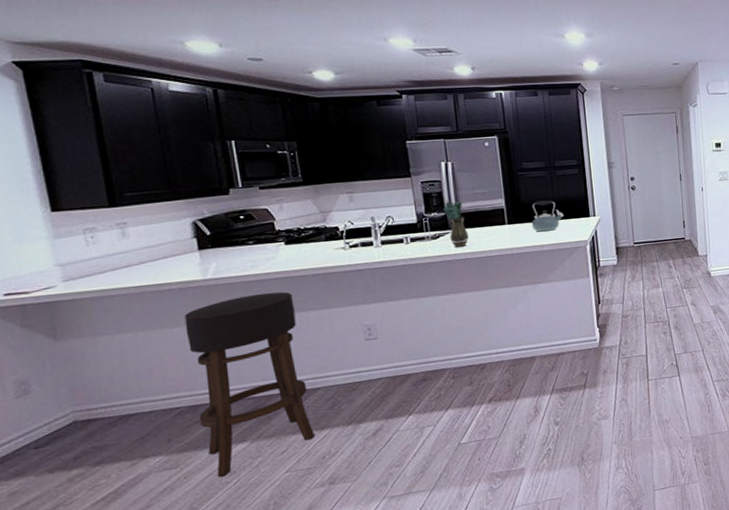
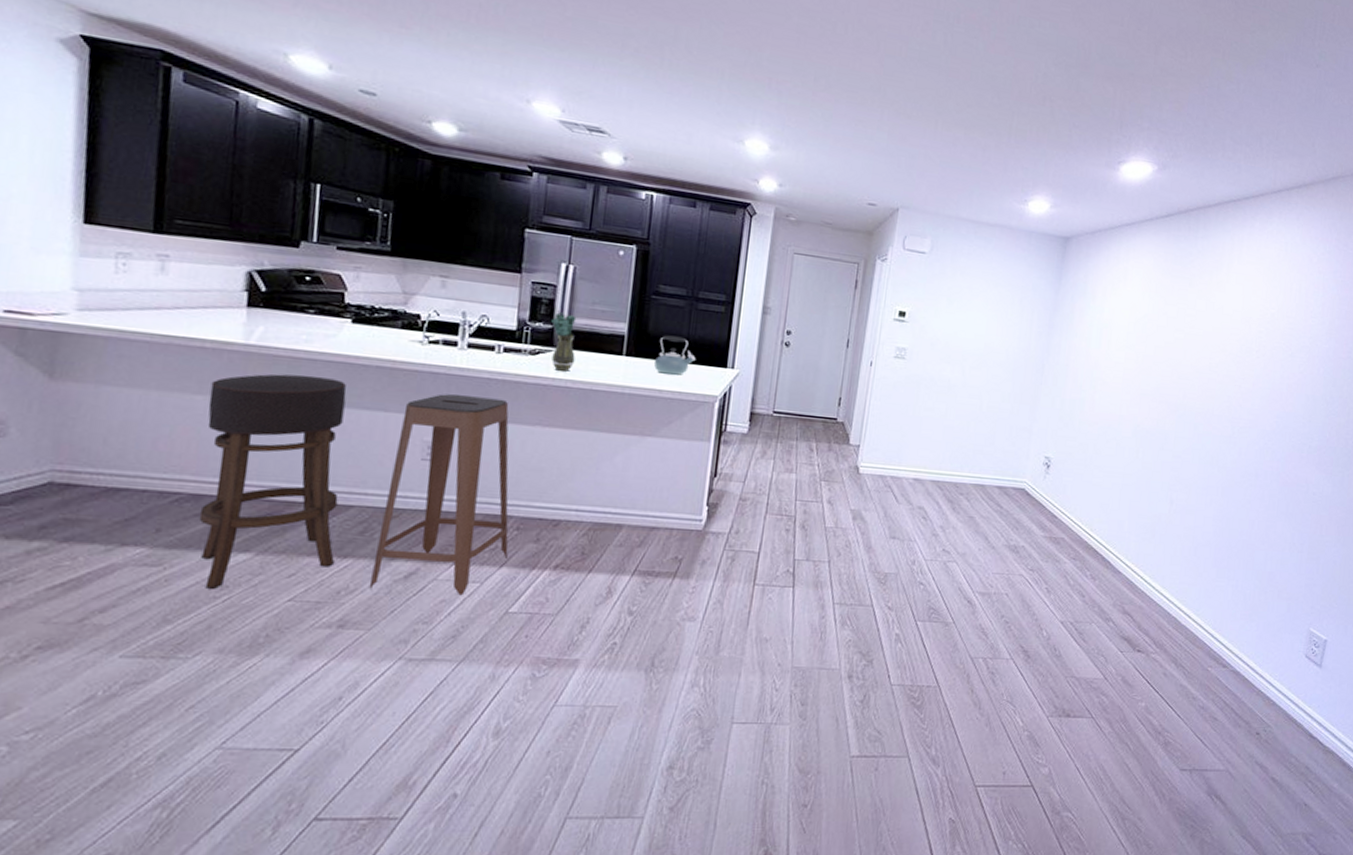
bar stool: none [343,279,450,449] -> present [368,394,509,596]

